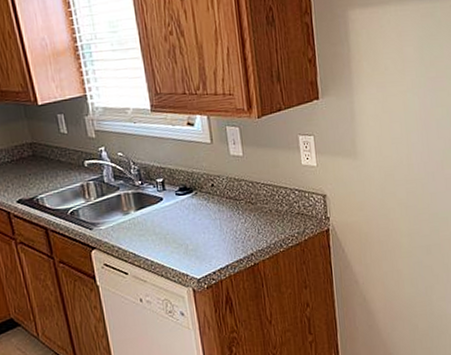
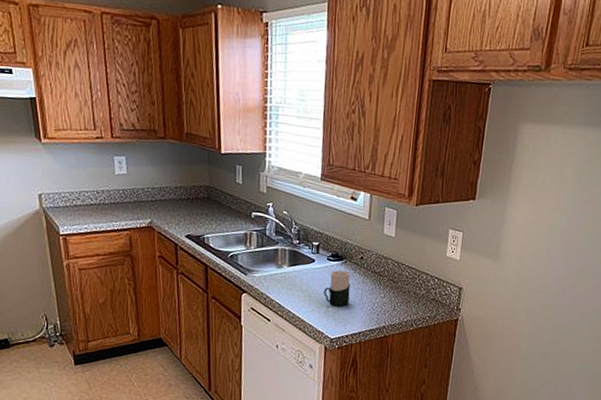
cup: none [179,203,209,243] -> present [324,270,351,307]

